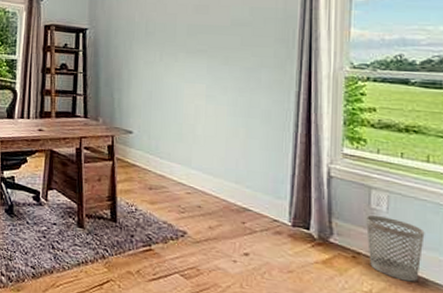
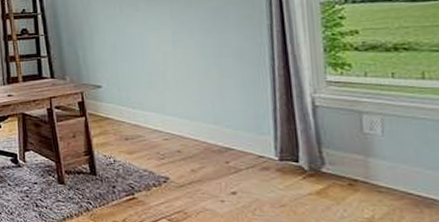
wastebasket: present [366,215,425,282] -> none [360,141,428,204]

